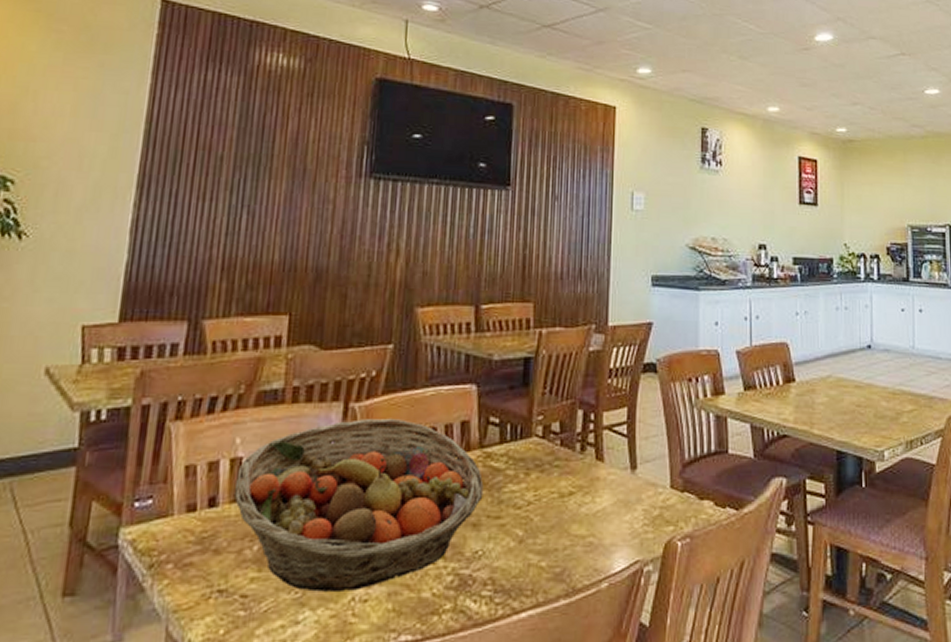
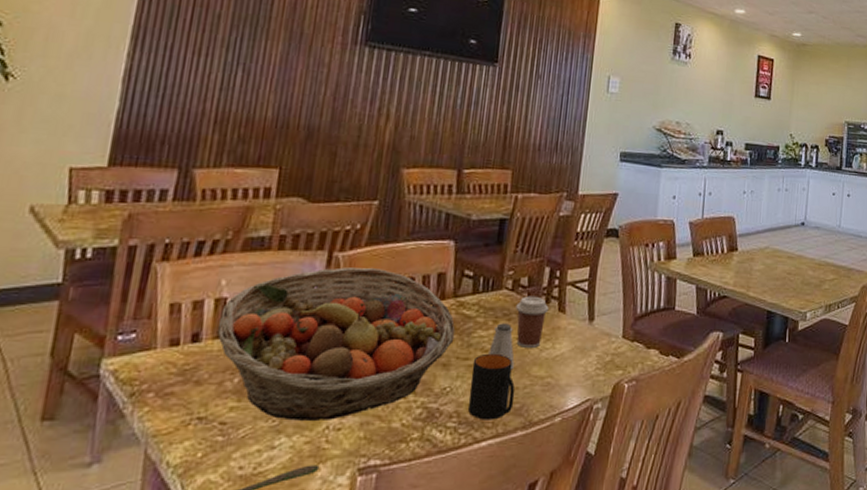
mug: none [503,510,554,588] -> present [468,353,515,420]
saltshaker: none [522,475,551,529] -> present [489,323,514,370]
coffee cup: none [548,443,585,503] -> present [516,296,549,348]

